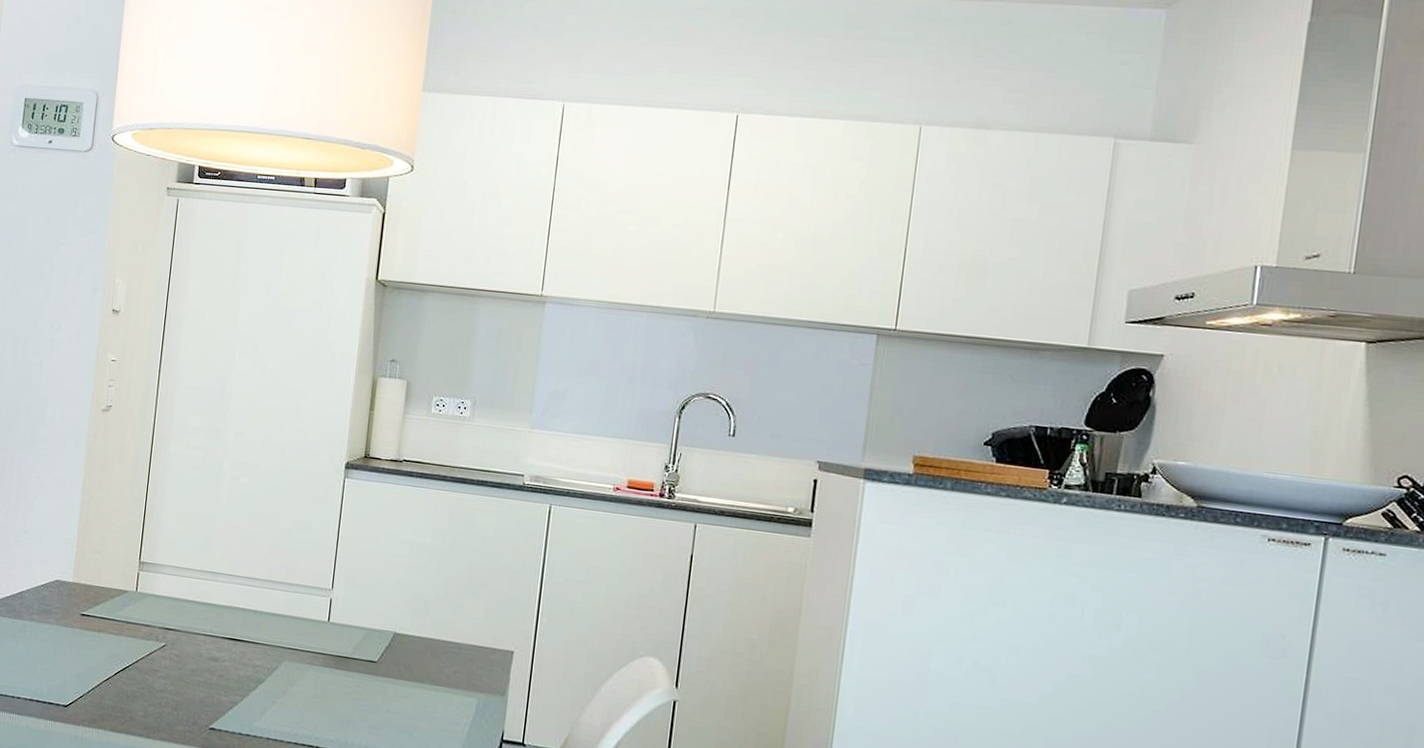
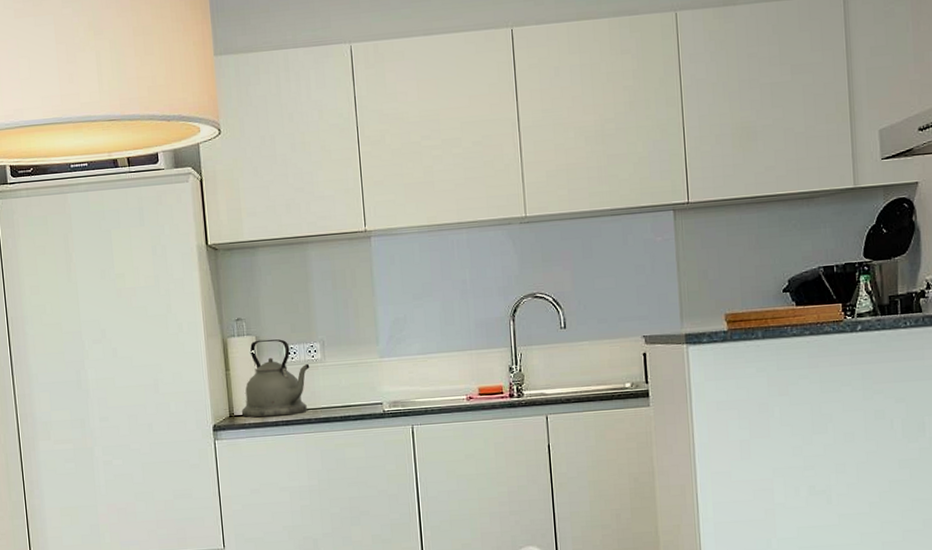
kettle: none [378,385,457,469] -> present [242,339,310,419]

